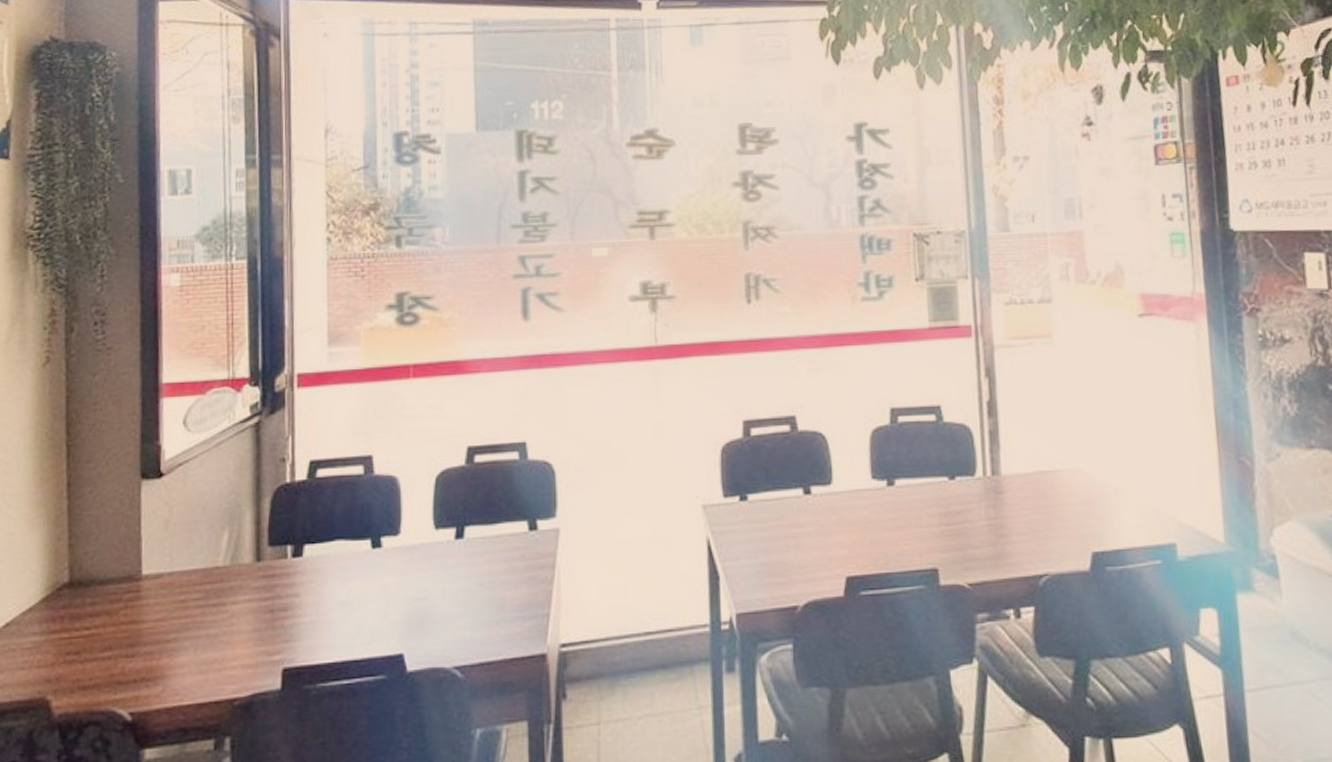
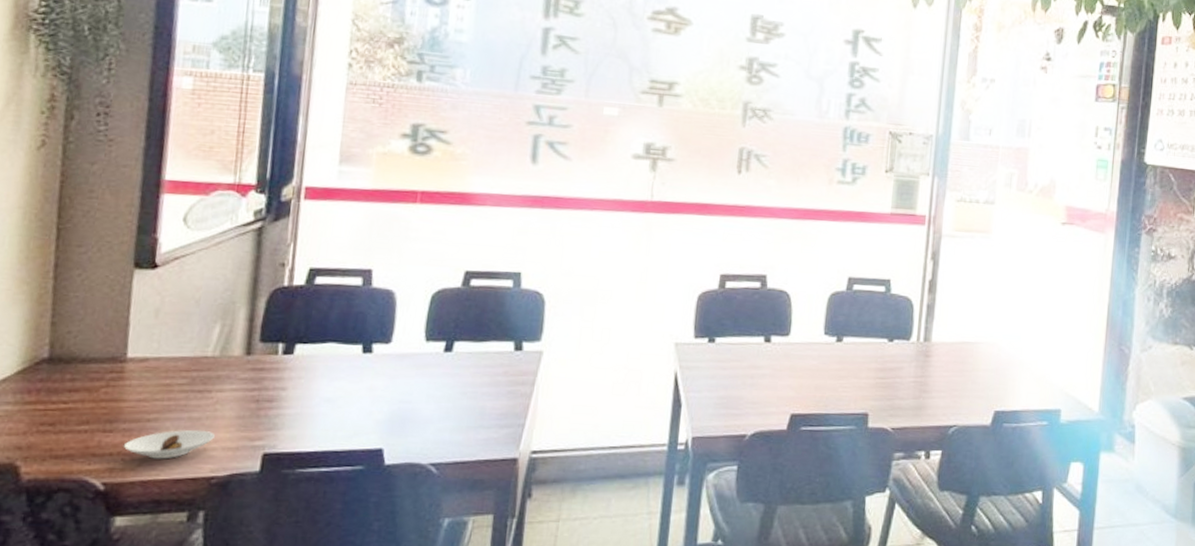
saucer: none [146,647,233,683] -> present [123,429,215,459]

